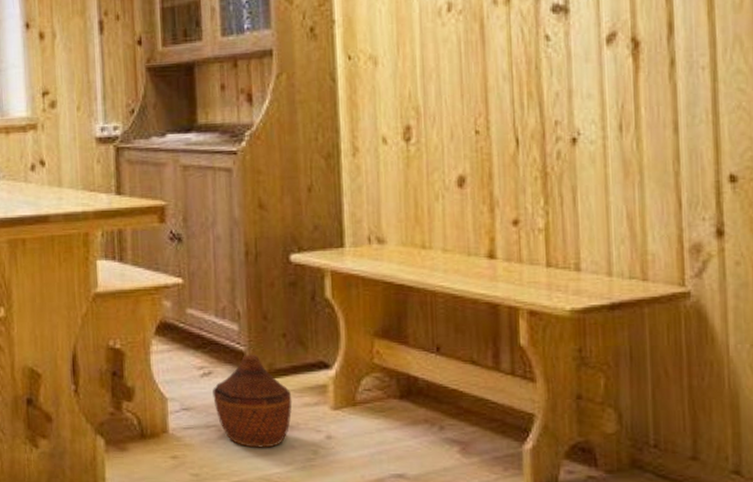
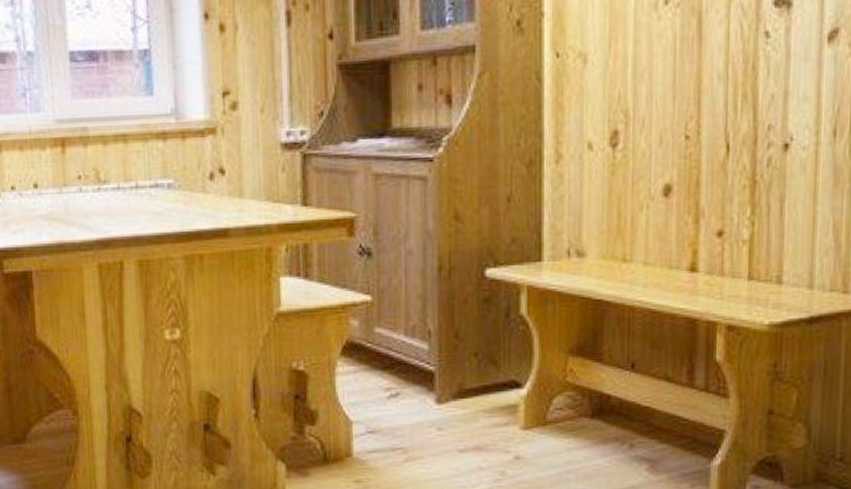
woven basket: present [213,354,293,448] -> none [400,374,482,470]

